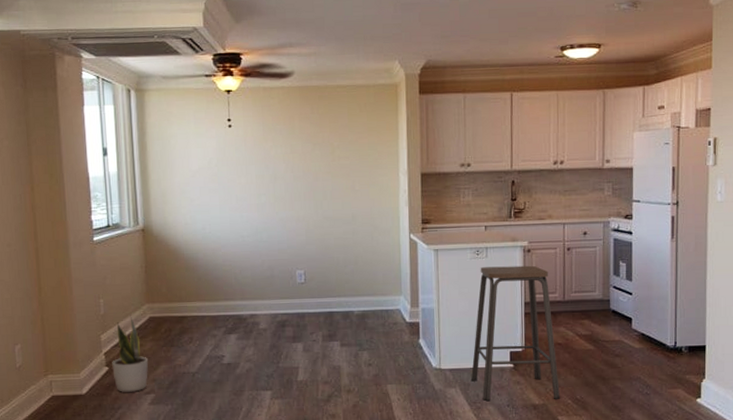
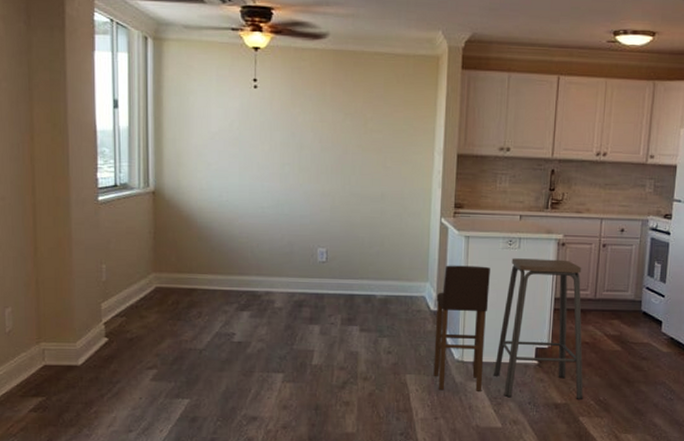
potted plant: present [112,315,149,393] -> none [112,284,153,367]
bar stool: none [411,276,461,398] -> present [433,265,490,391]

